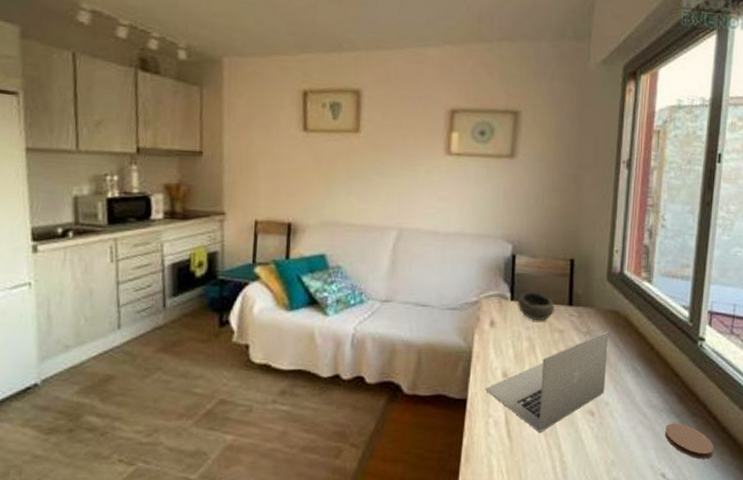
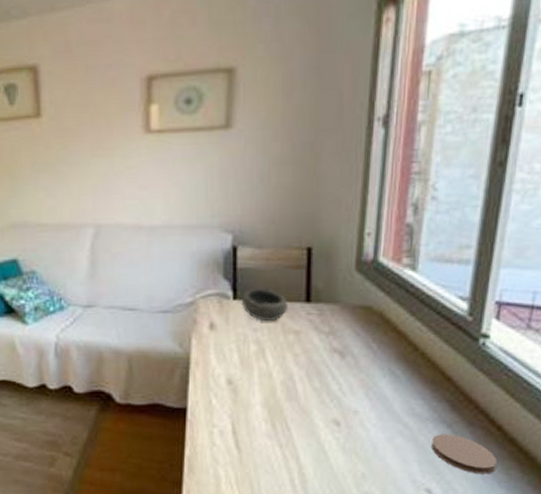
laptop: present [485,331,609,432] -> none [208,330,358,443]

